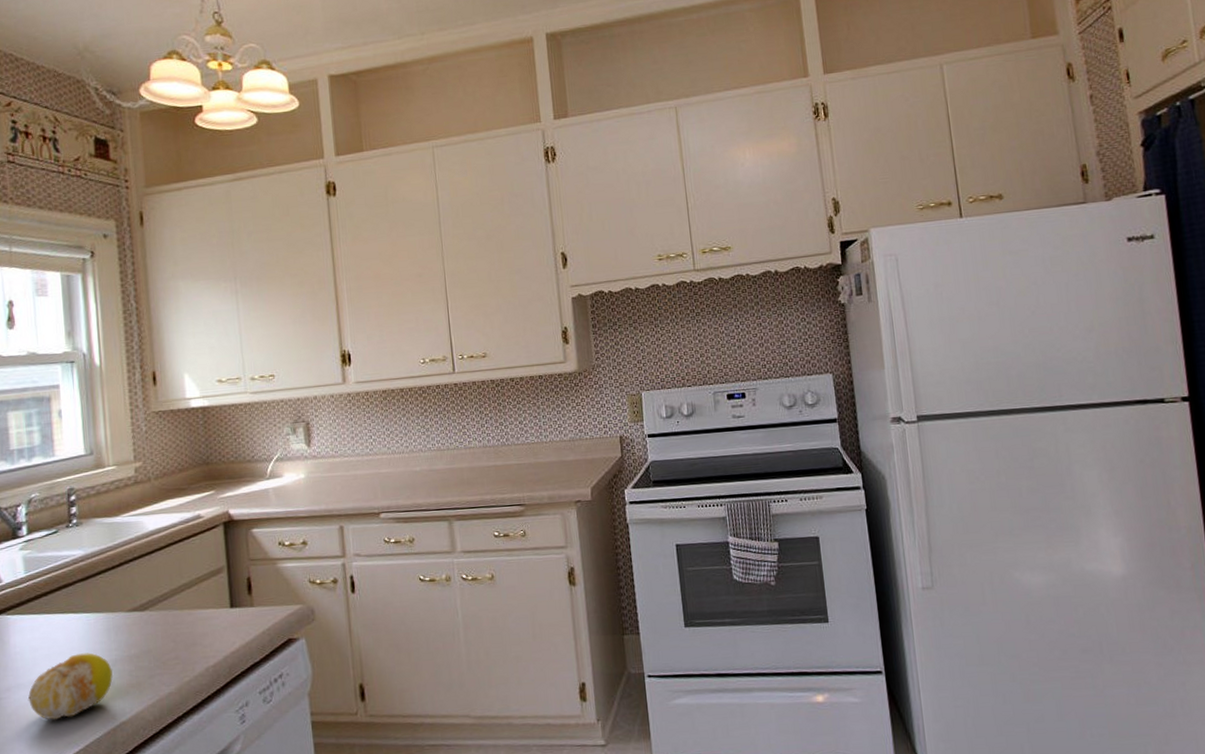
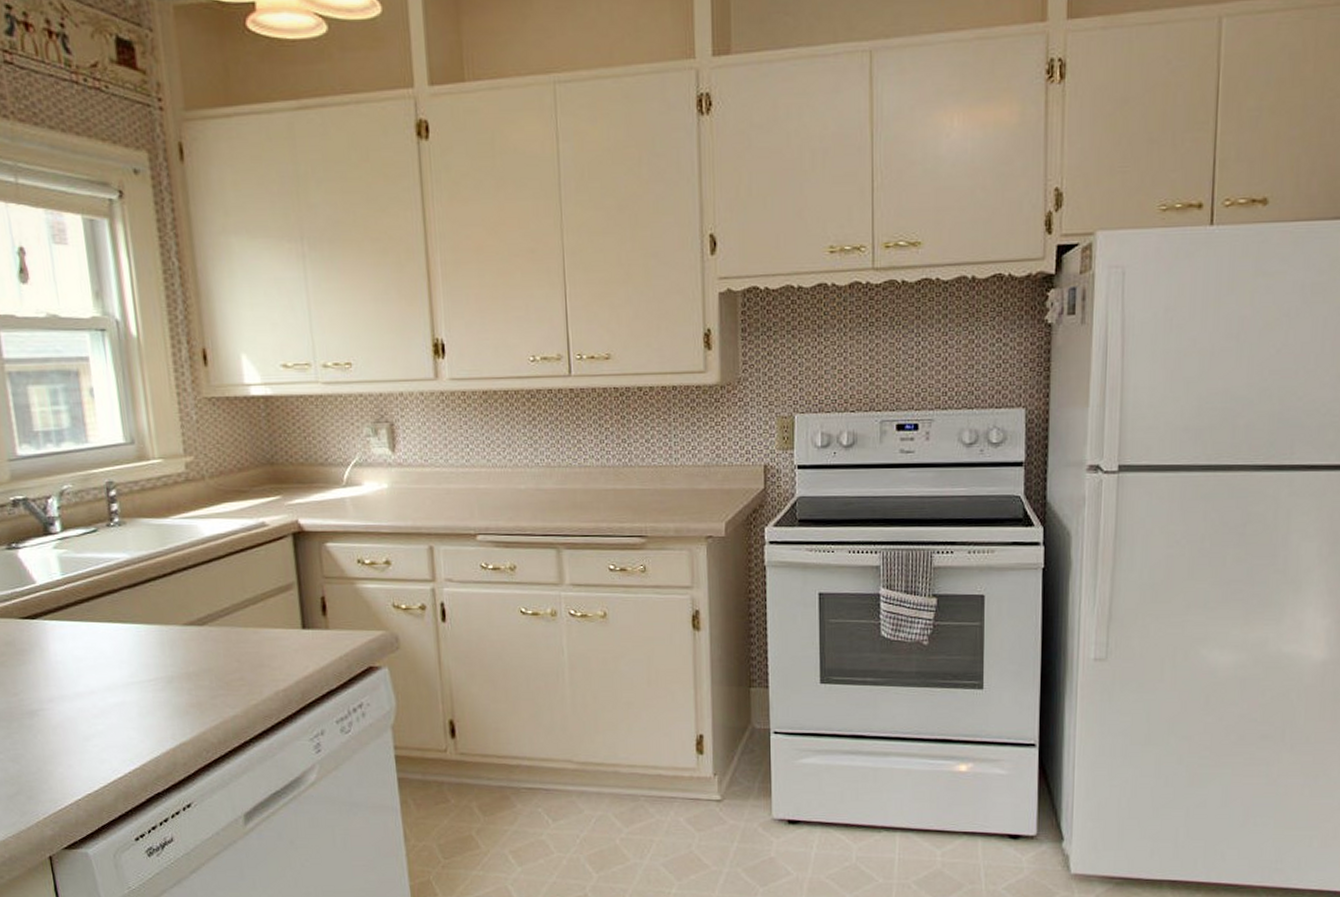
fruit: present [27,653,113,720] -> none [74,667,170,736]

